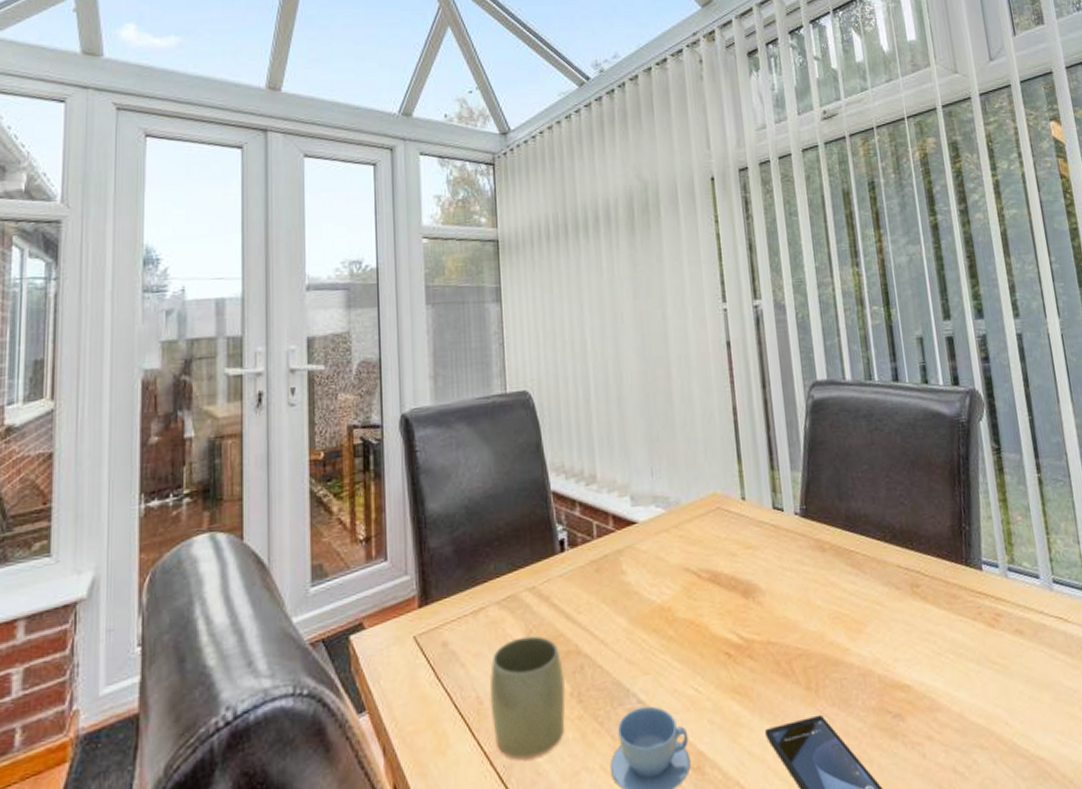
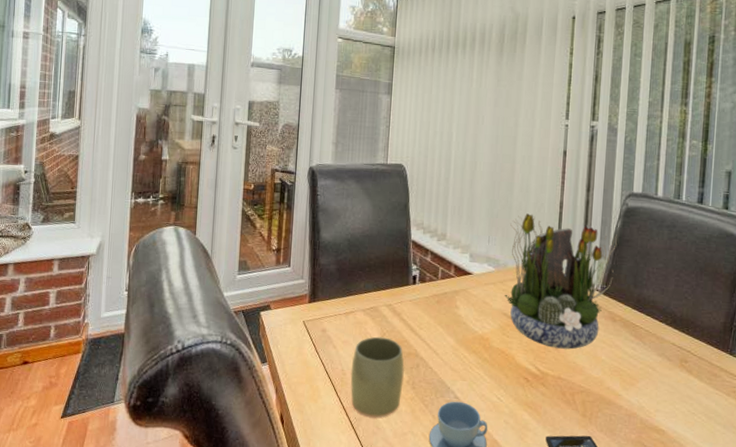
flower arrangement: none [676,428,813,603] -> present [504,213,617,350]

